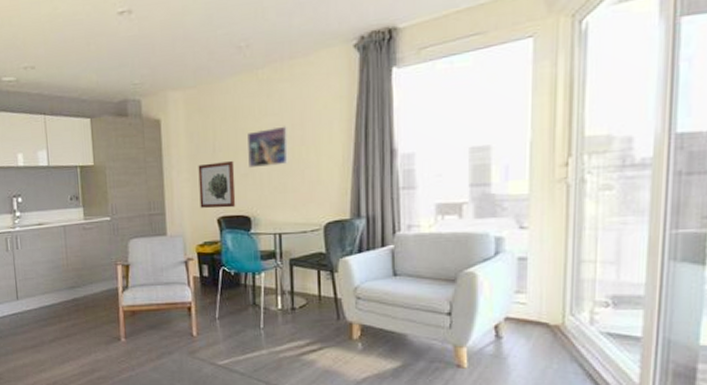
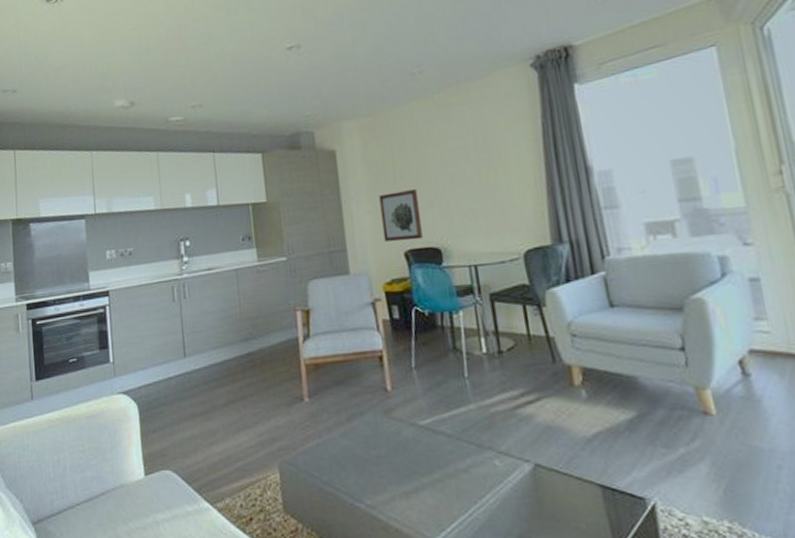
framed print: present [248,126,288,169] -> none [429,149,476,196]

